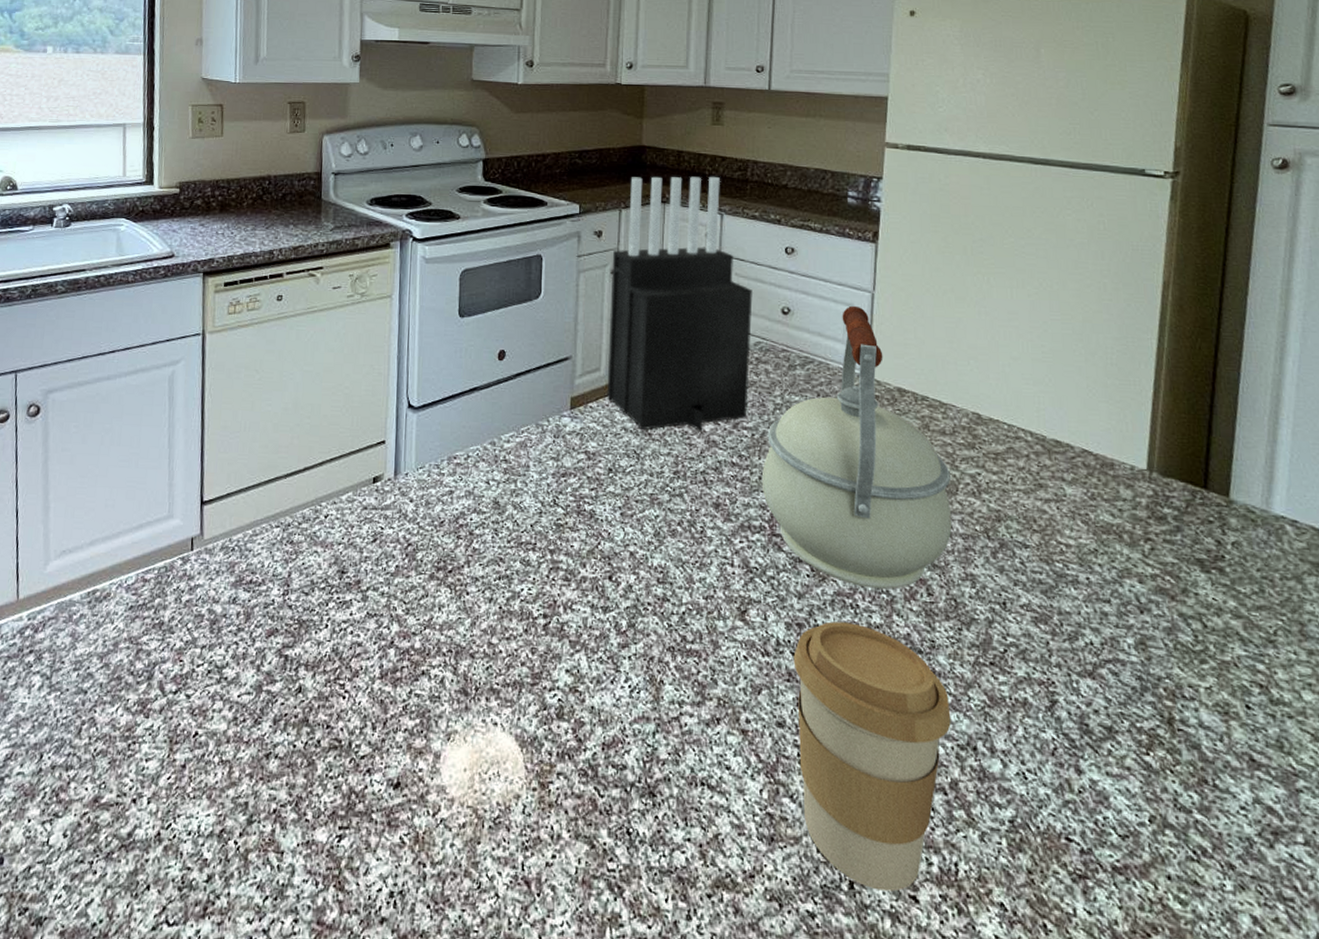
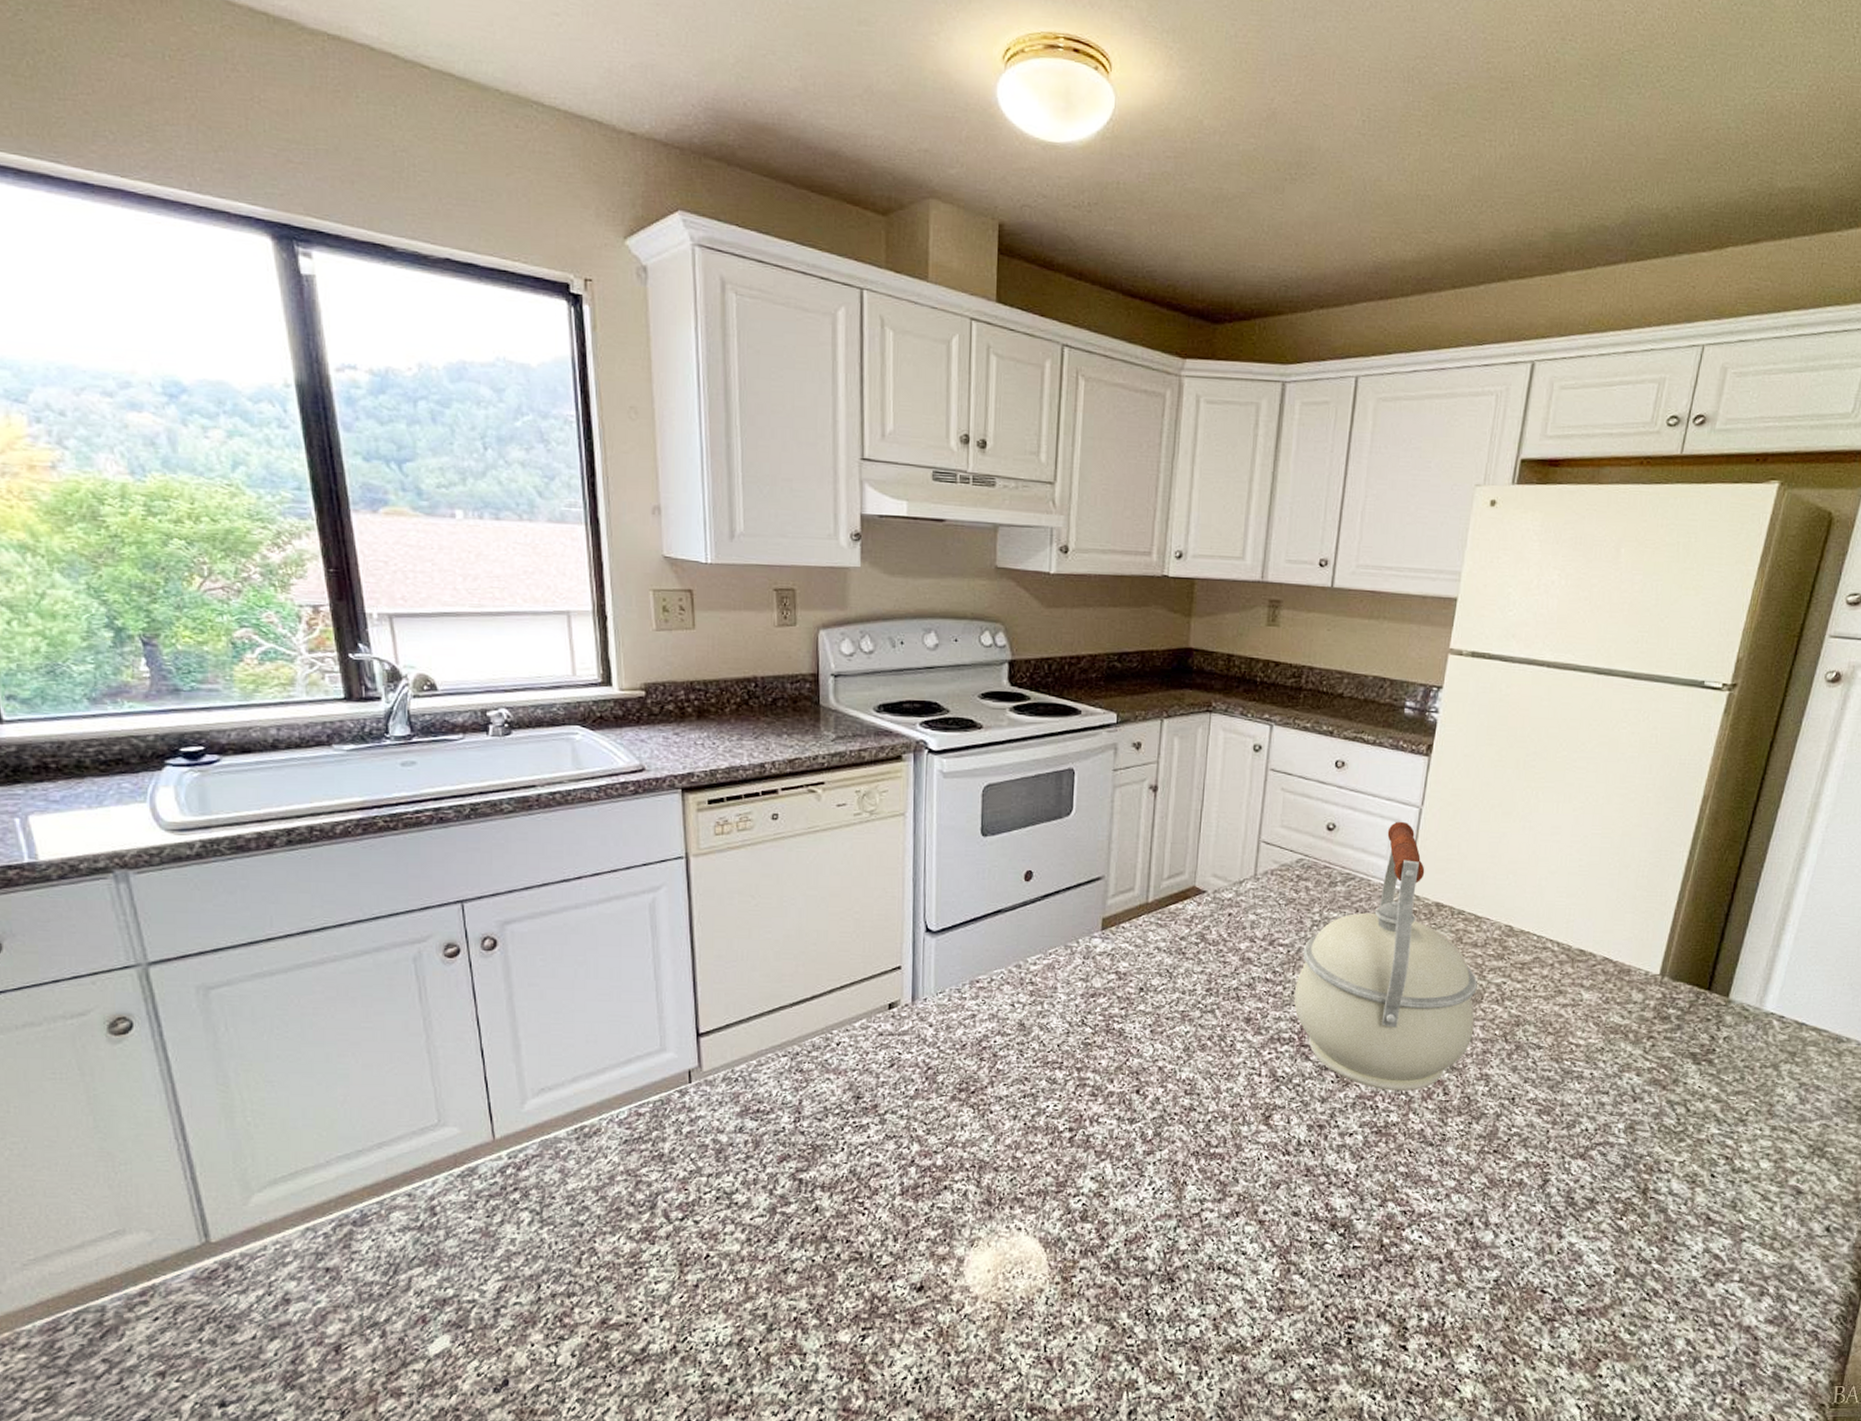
knife block: present [607,176,753,431] -> none [1140,683,1298,950]
coffee cup: present [793,621,951,892] -> none [1311,1122,1453,1343]

